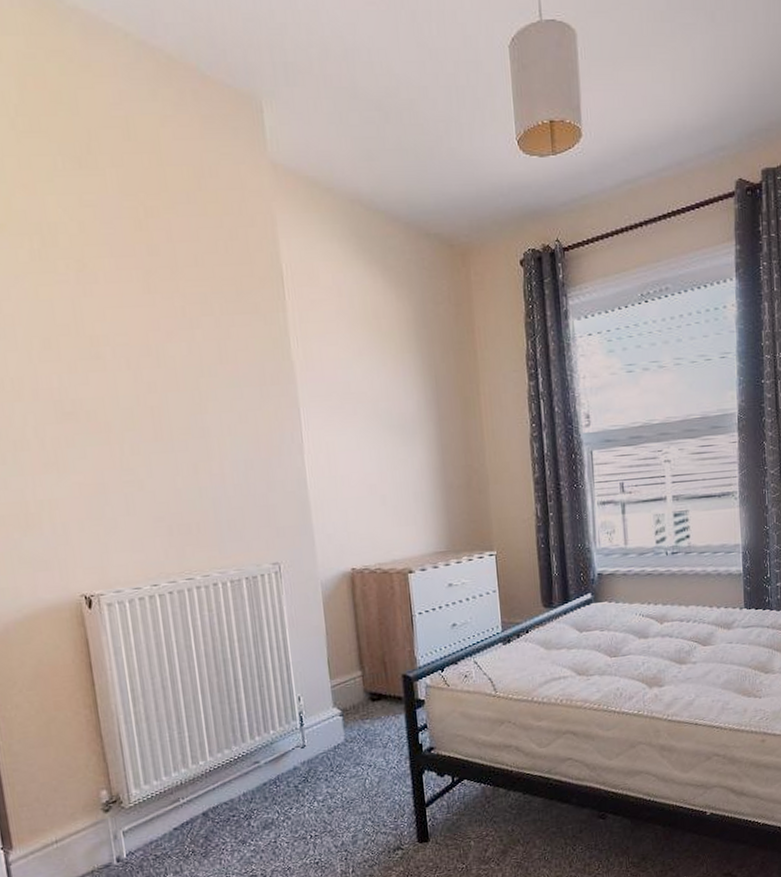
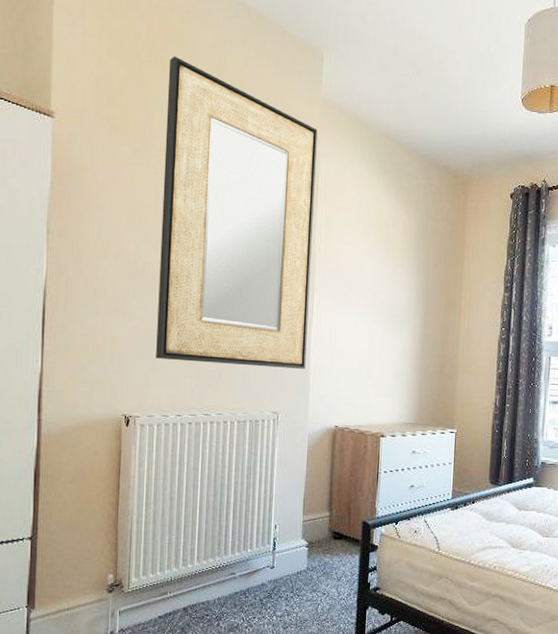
home mirror: none [57,121,304,519] -> present [156,56,318,369]

